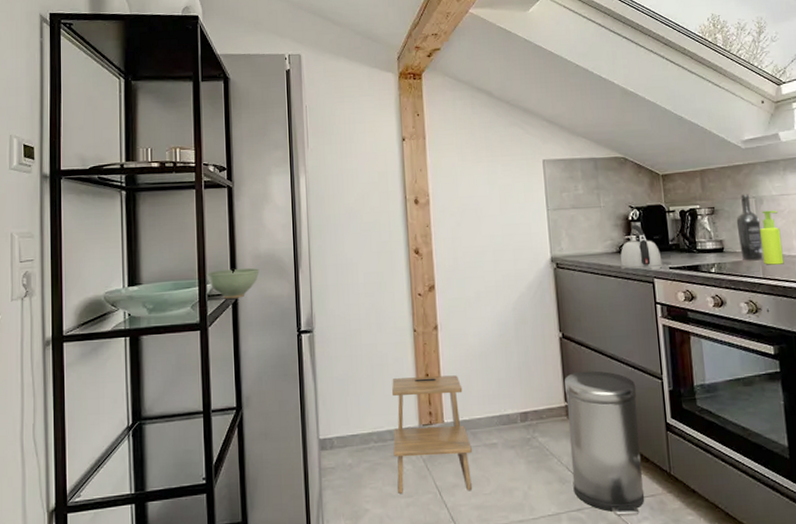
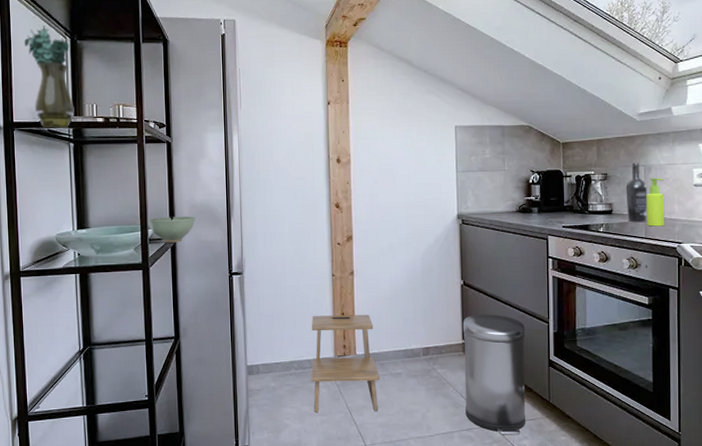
vase: none [74,66,127,176] -> present [23,26,74,128]
kettle: present [620,224,663,270] -> none [519,187,557,228]

